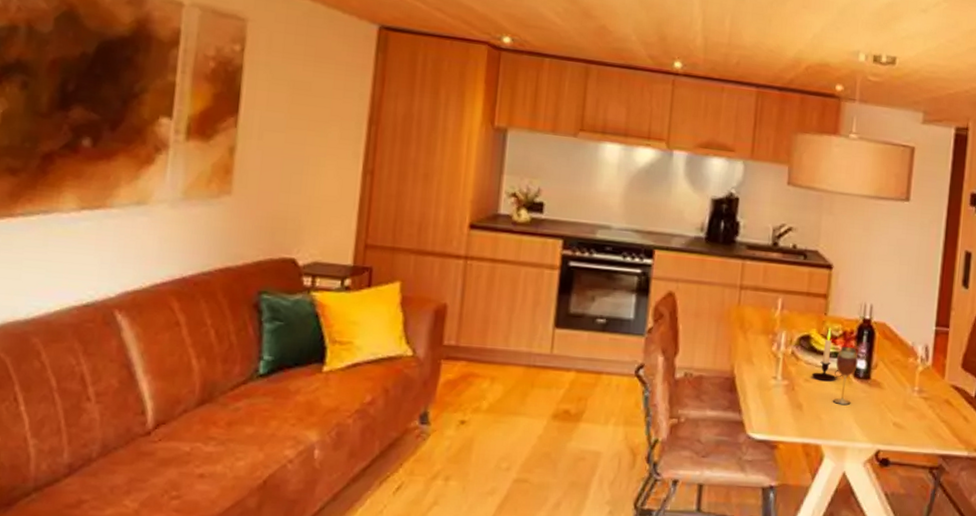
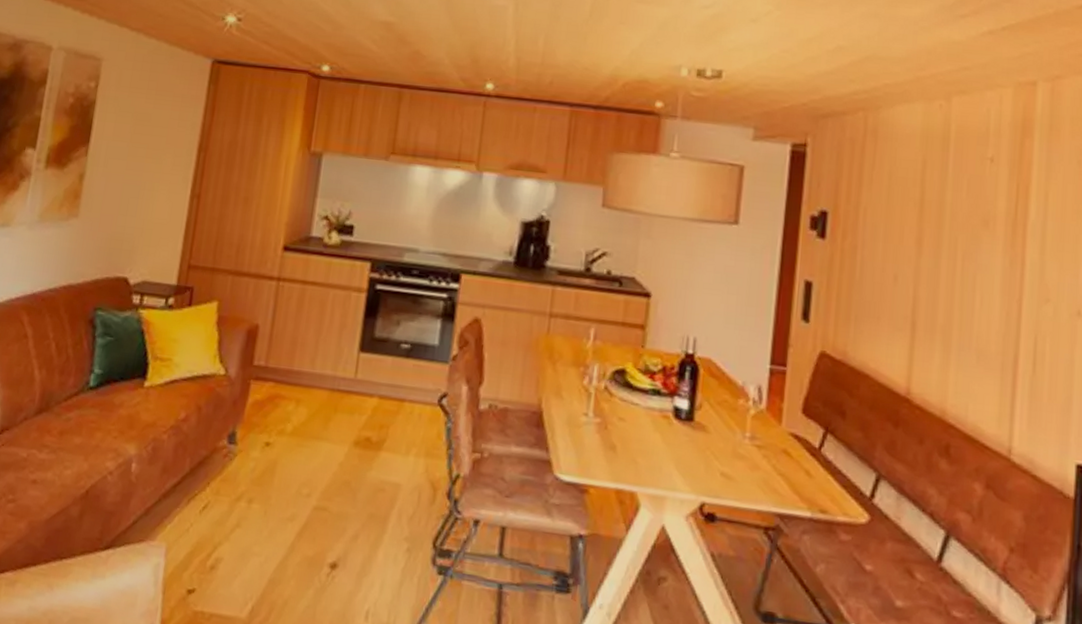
candle: present [811,328,842,381] -> none [626,362,661,421]
wineglass: present [832,346,858,405] -> none [650,383,680,449]

